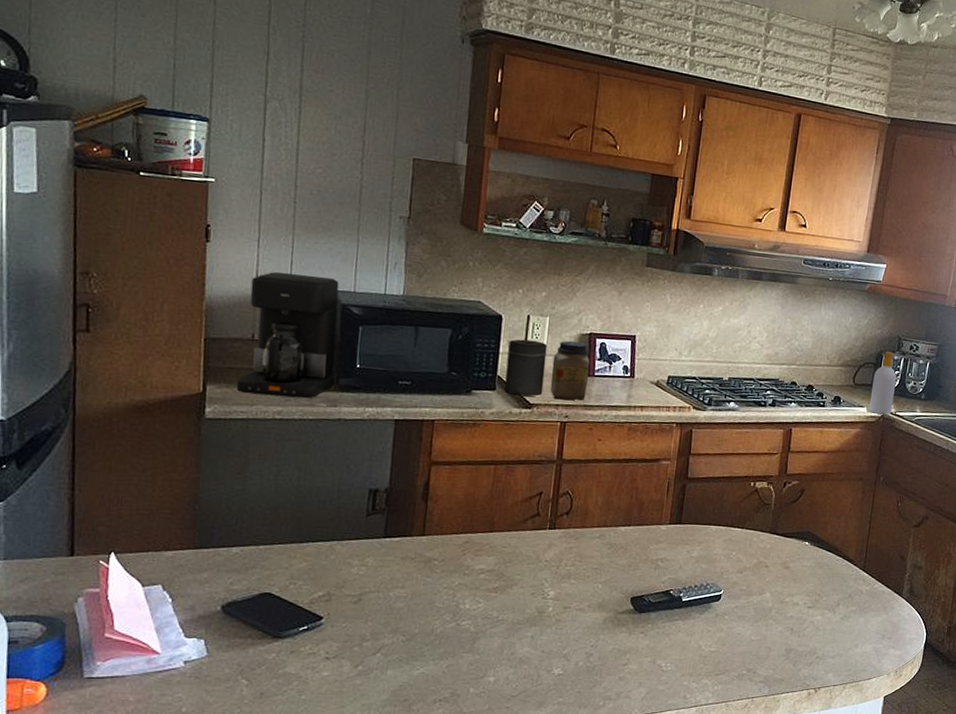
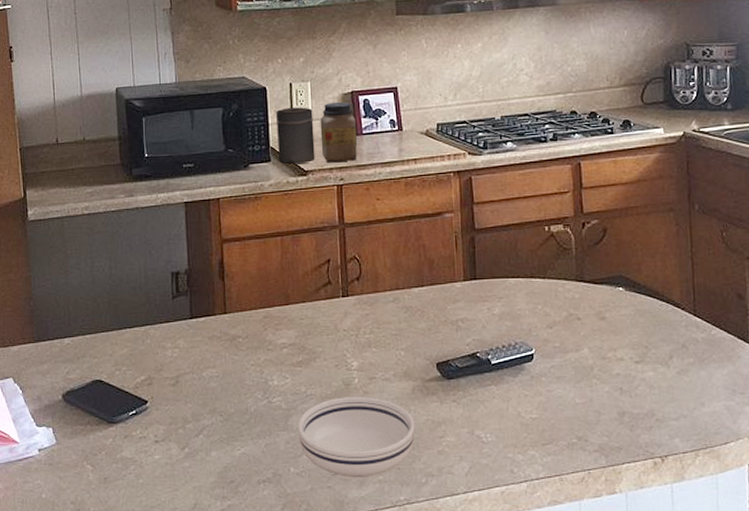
coffee maker: present [236,272,339,399] -> none [49,77,130,194]
bowl: none [483,623,602,700] -> present [297,396,415,478]
soap bottle: present [869,351,897,415] -> none [664,62,694,133]

